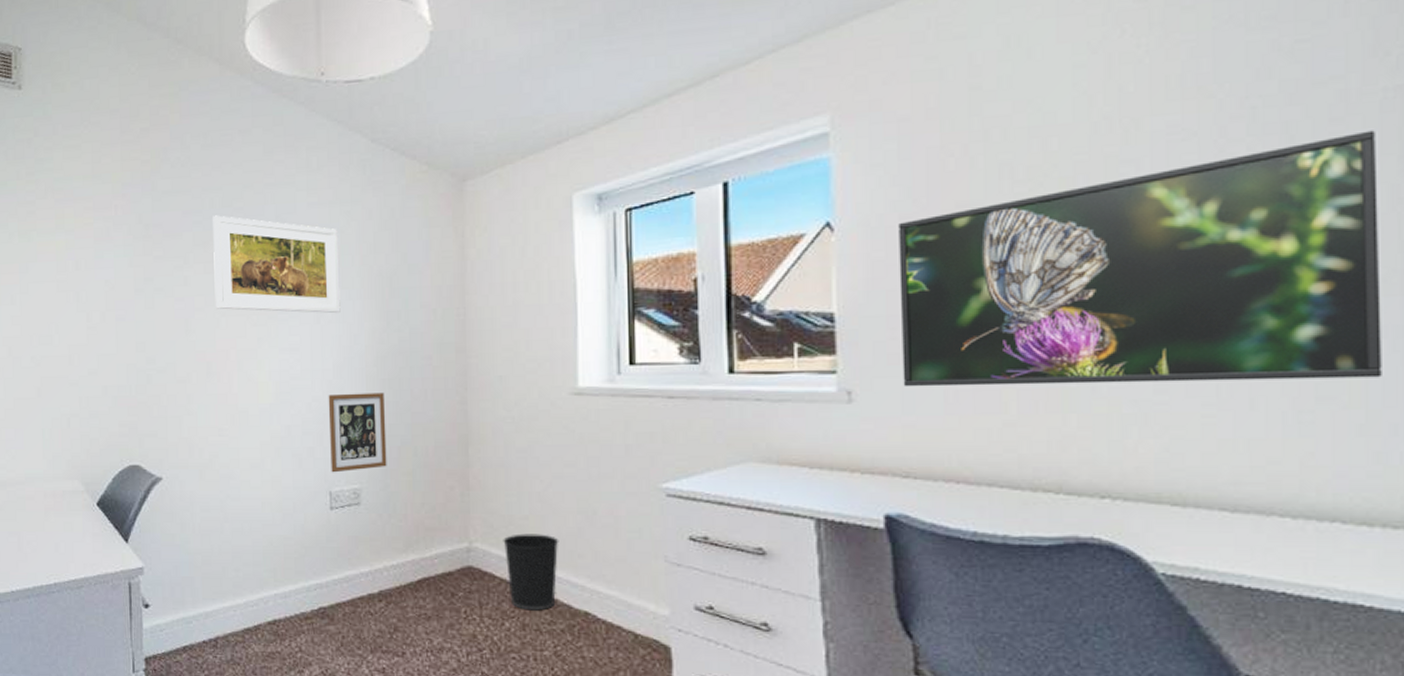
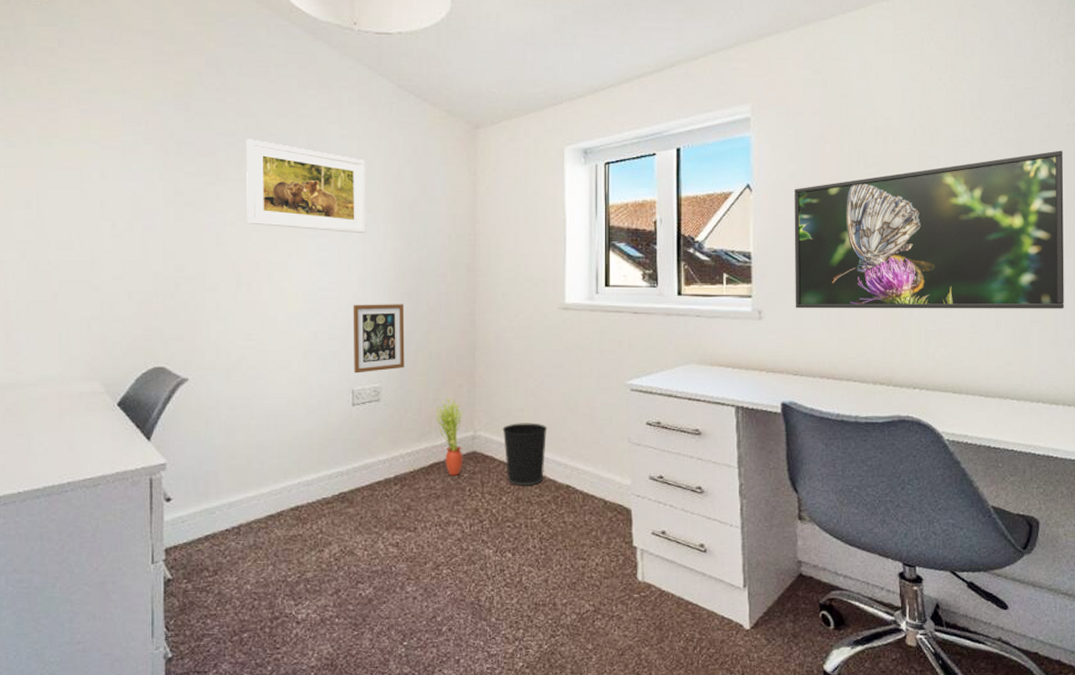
potted plant: none [423,501,457,594] -> present [435,397,463,476]

